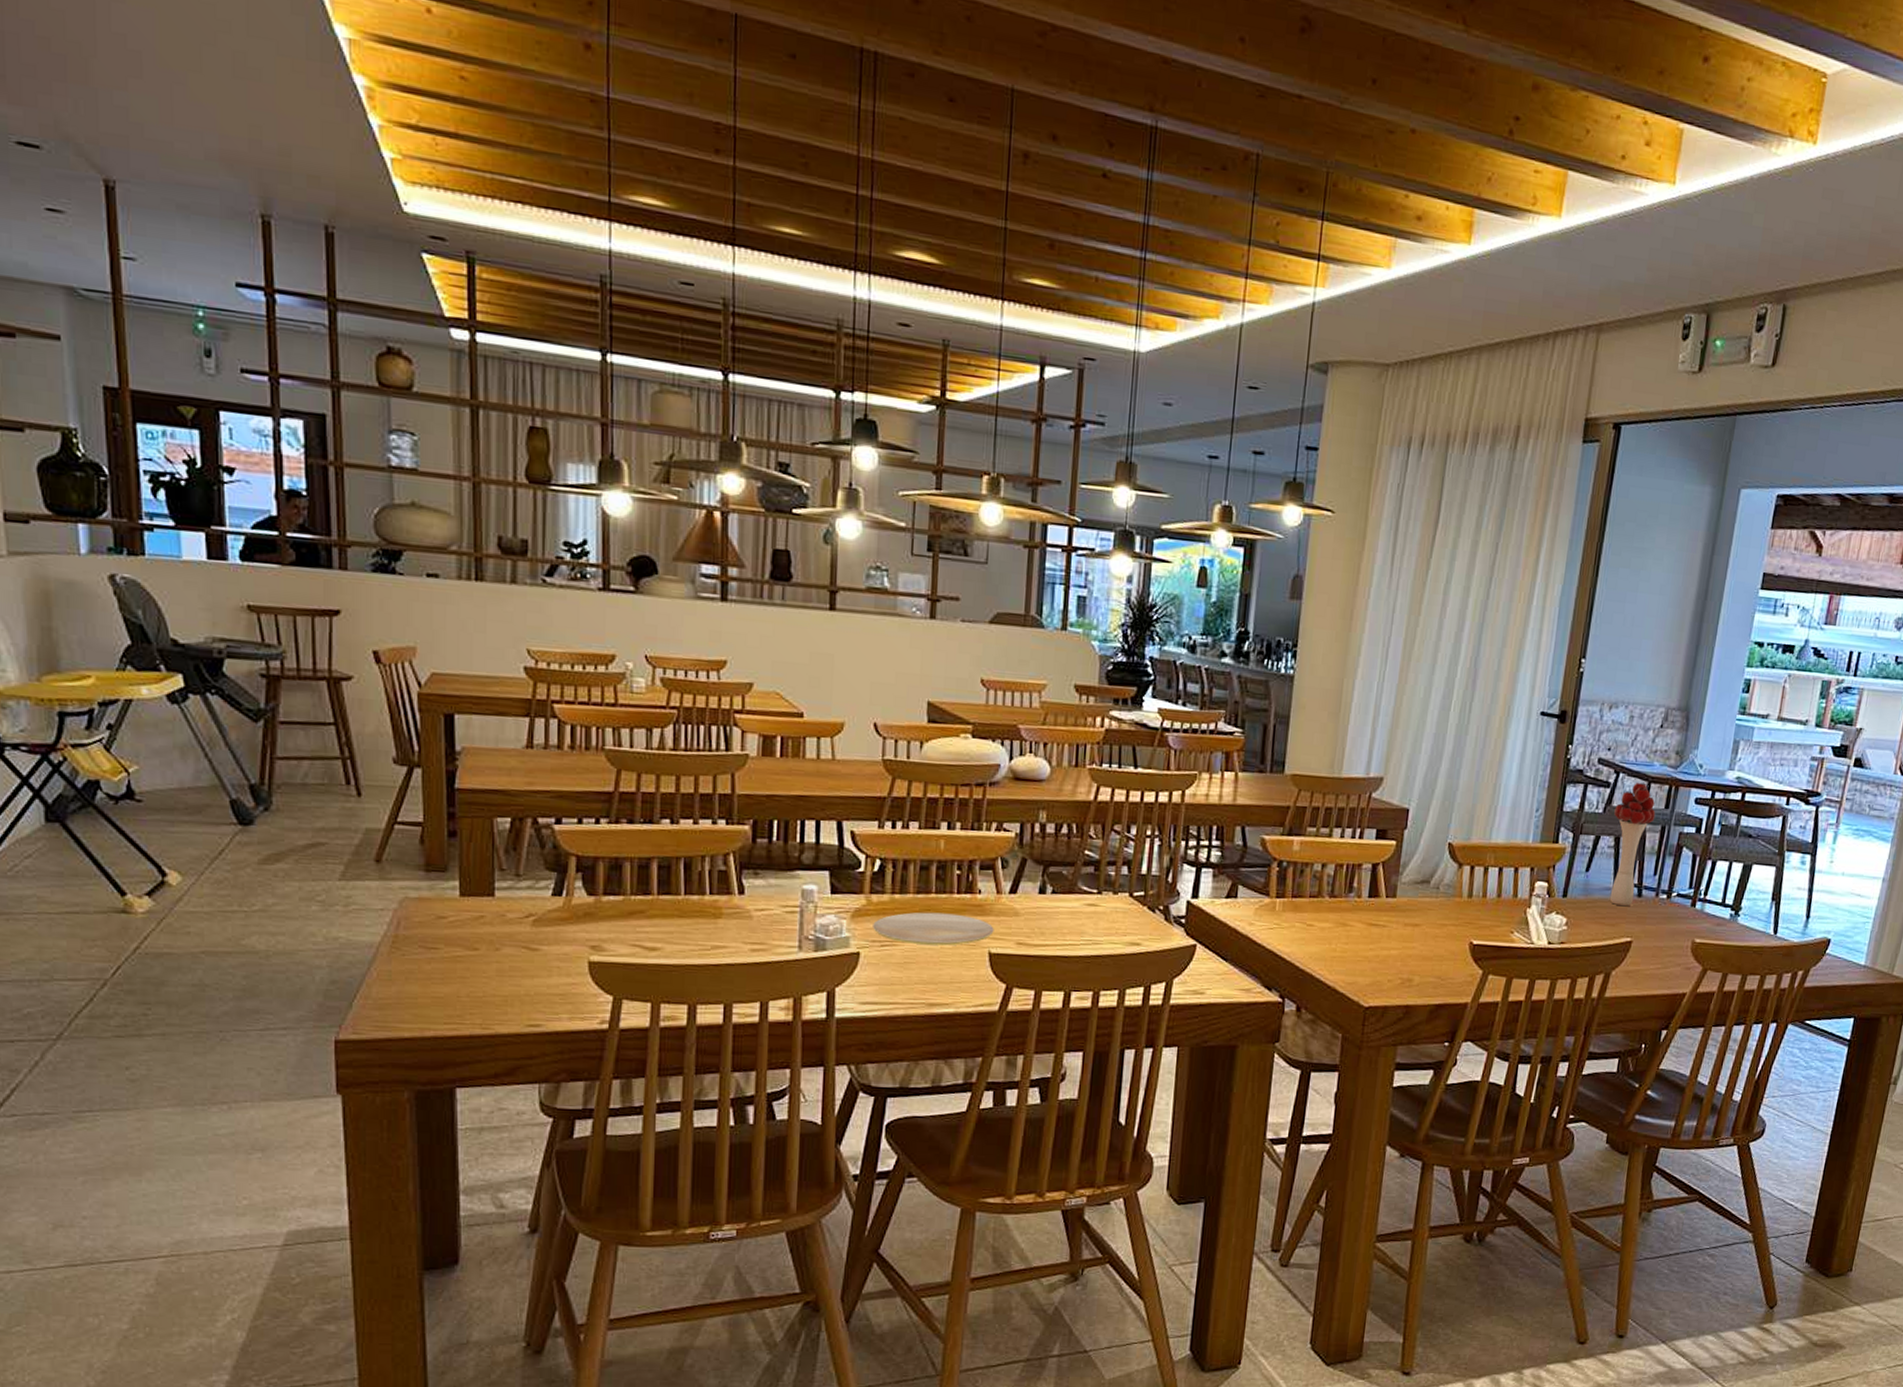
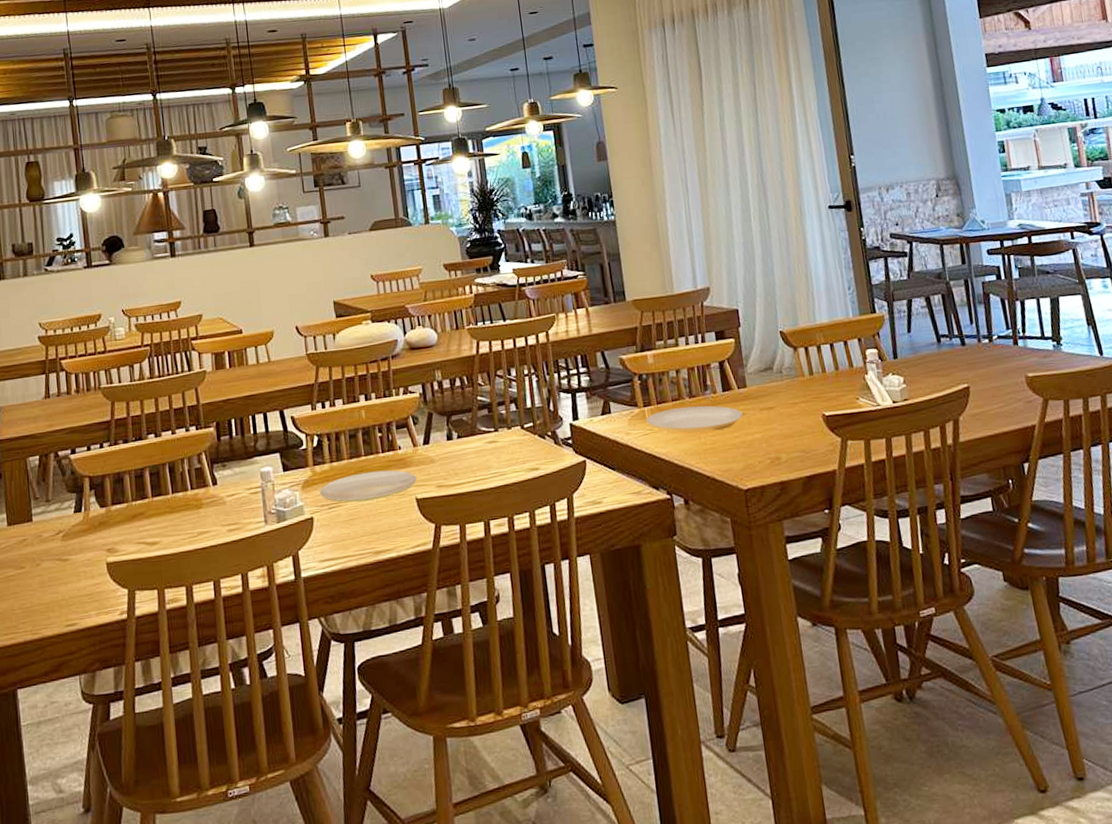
plate: none [1276,905,1384,939] -> present [646,405,743,434]
flower bouquet: present [1609,783,1656,907] -> none [917,247,960,358]

